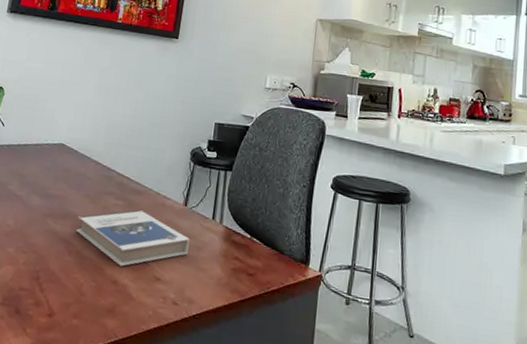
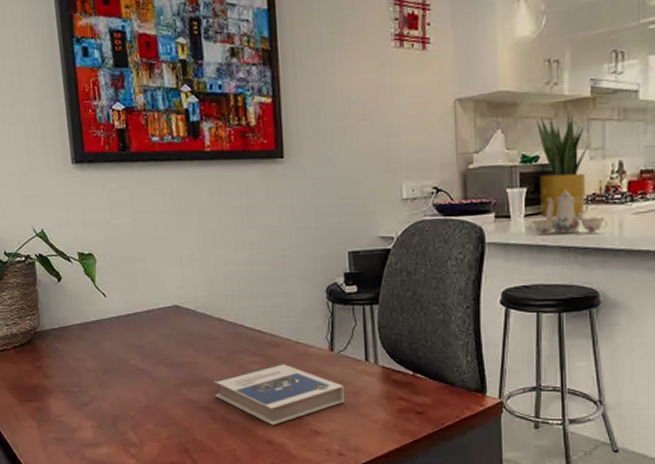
tea set: none [360,103,422,142] -> present [528,190,608,235]
planter: none [371,44,415,126] -> present [536,112,591,218]

